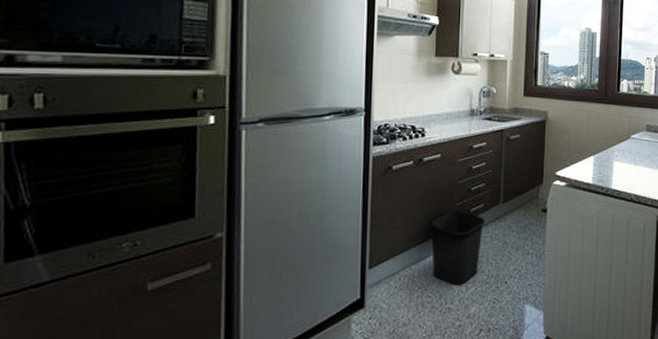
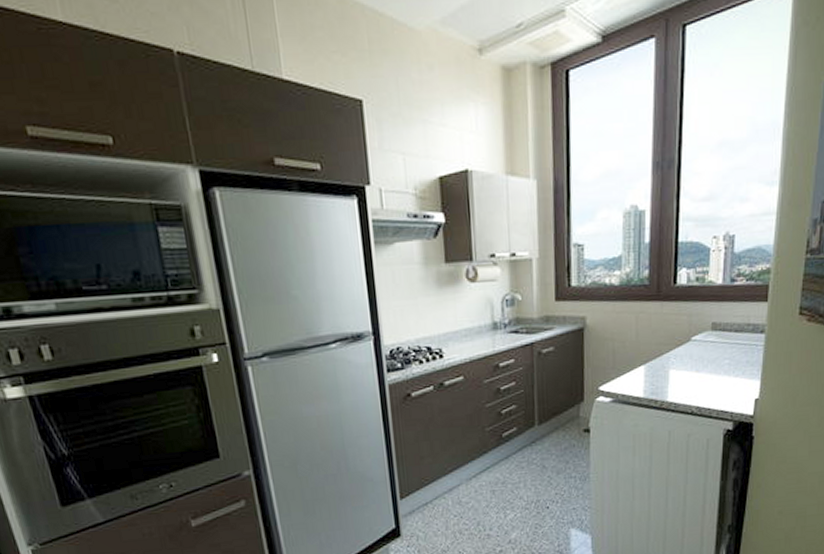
waste bin: present [429,210,486,286] -> none [458,436,521,513]

